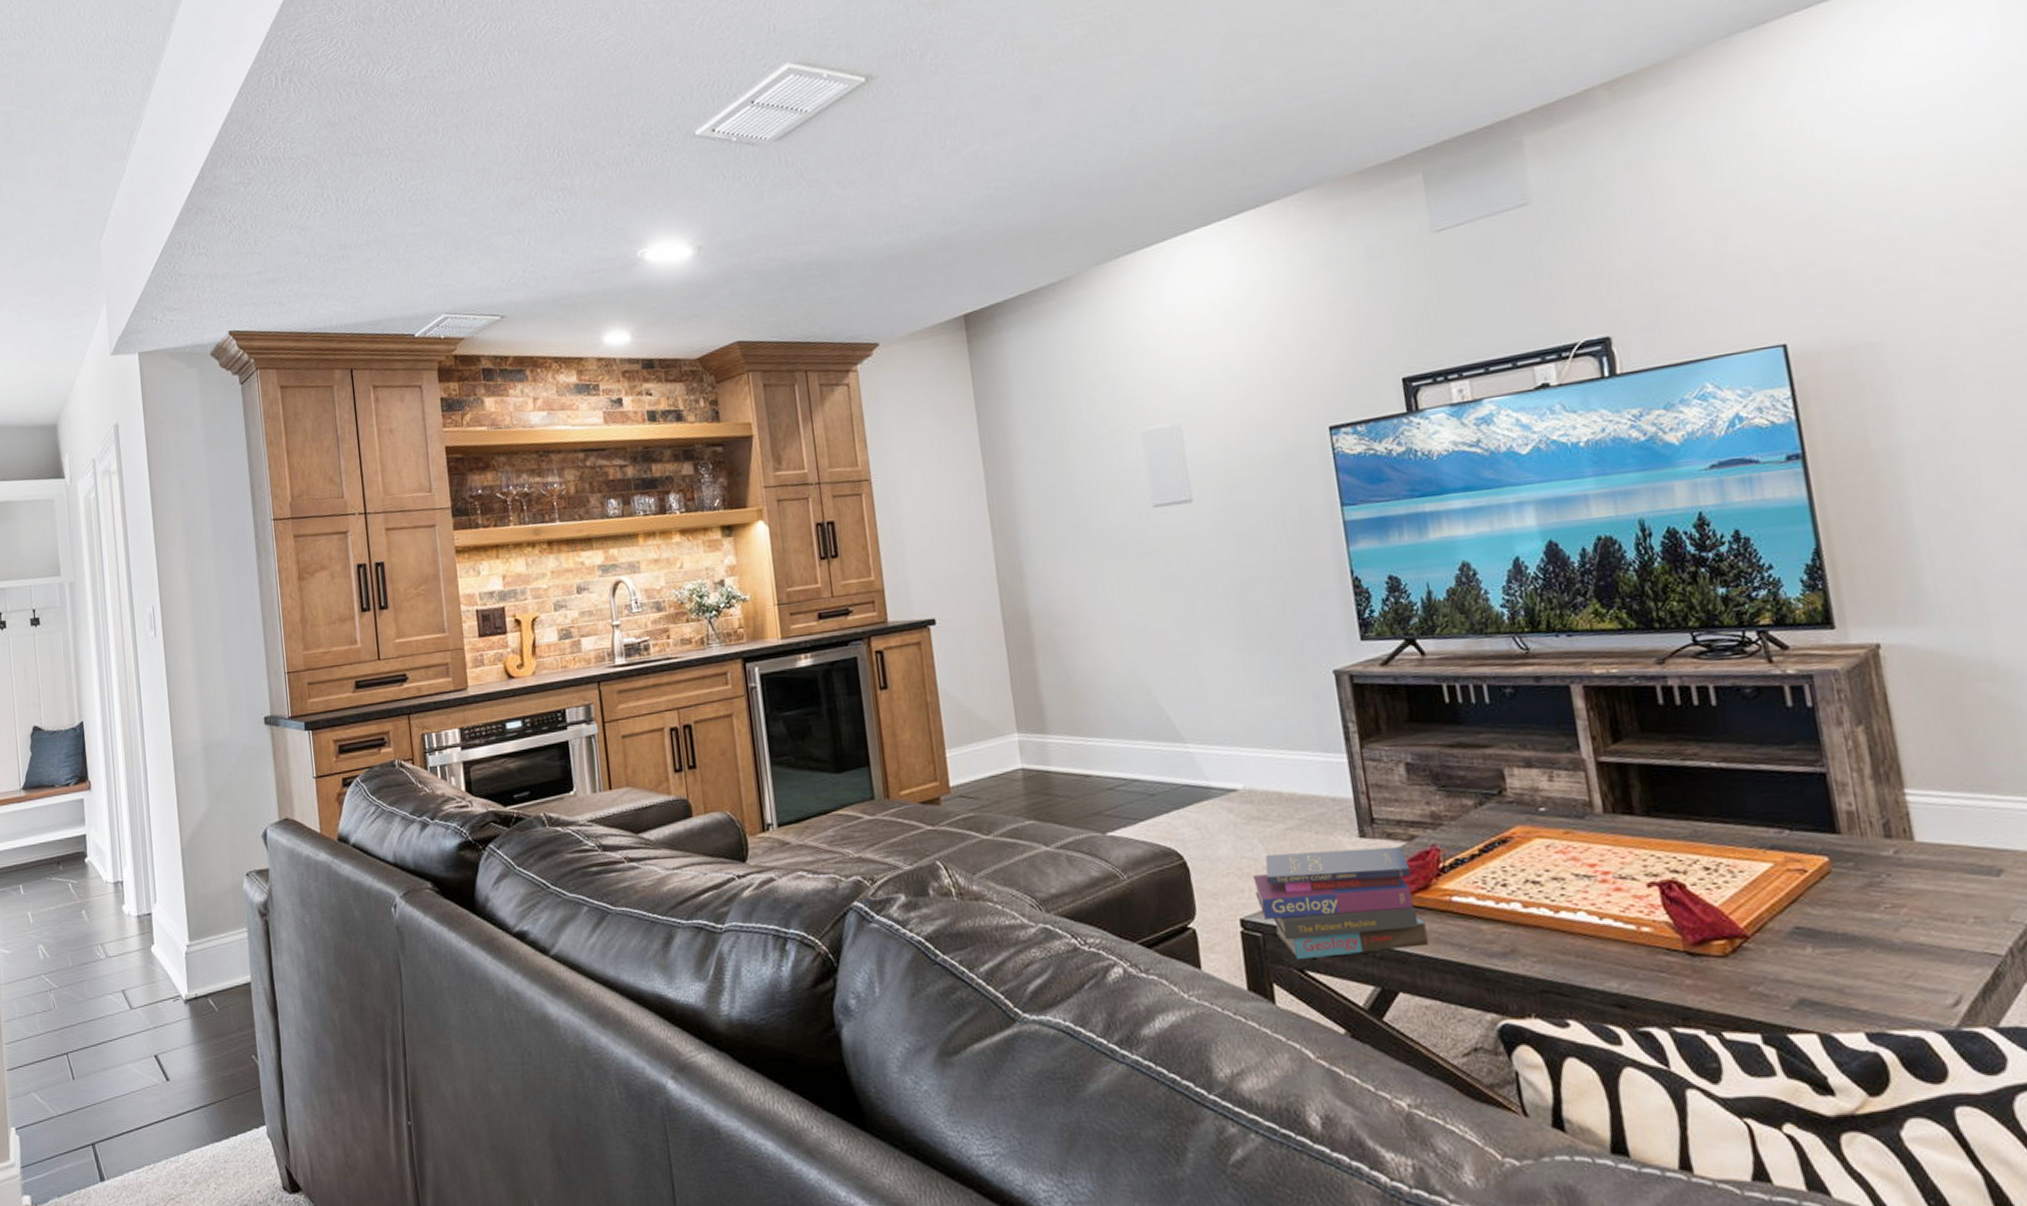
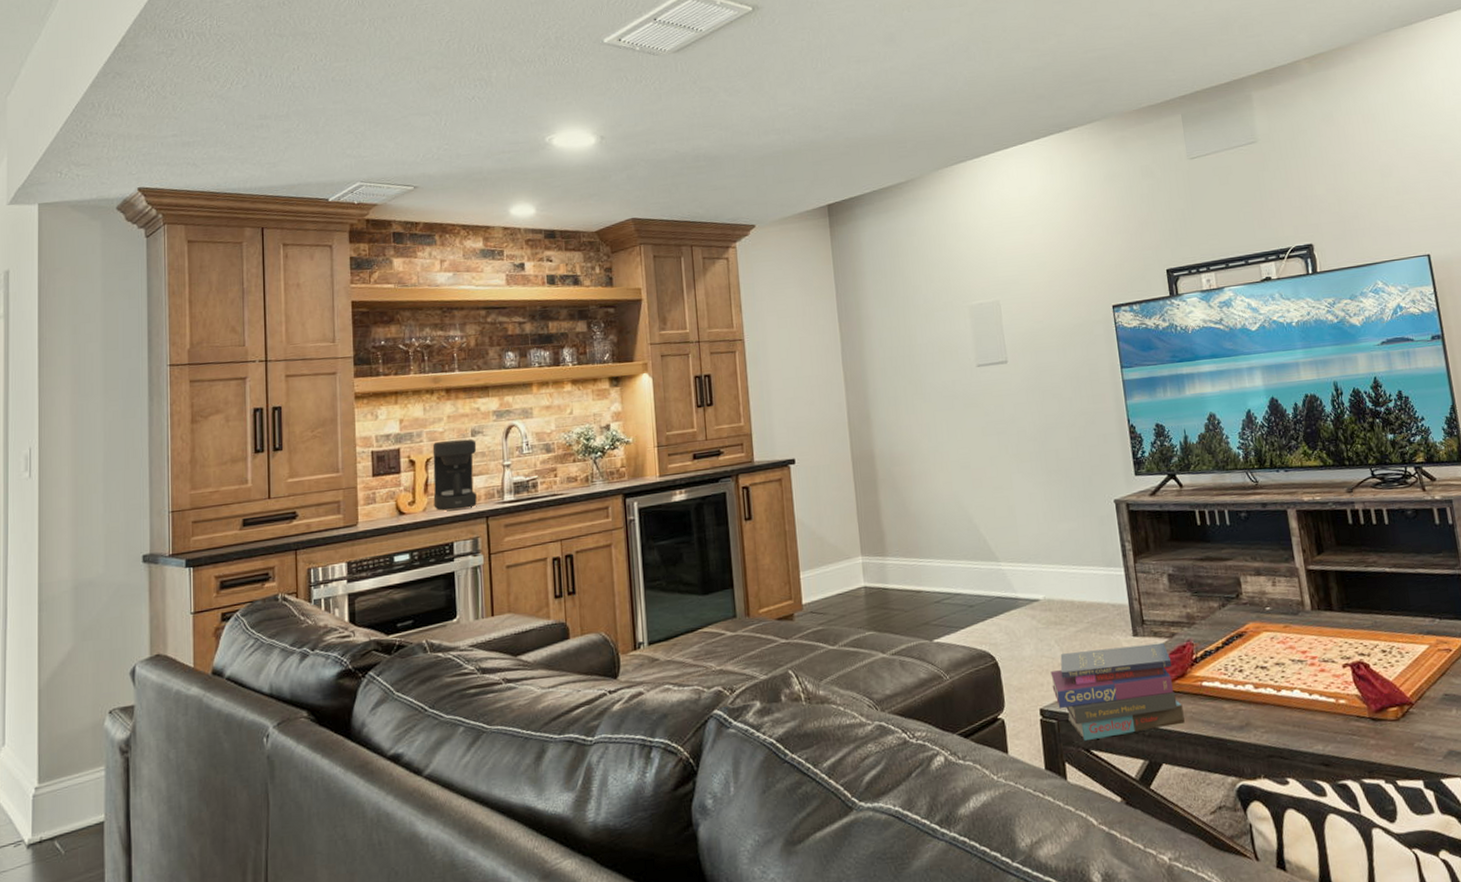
coffee maker: none [537,596,587,675] -> present [432,439,477,511]

